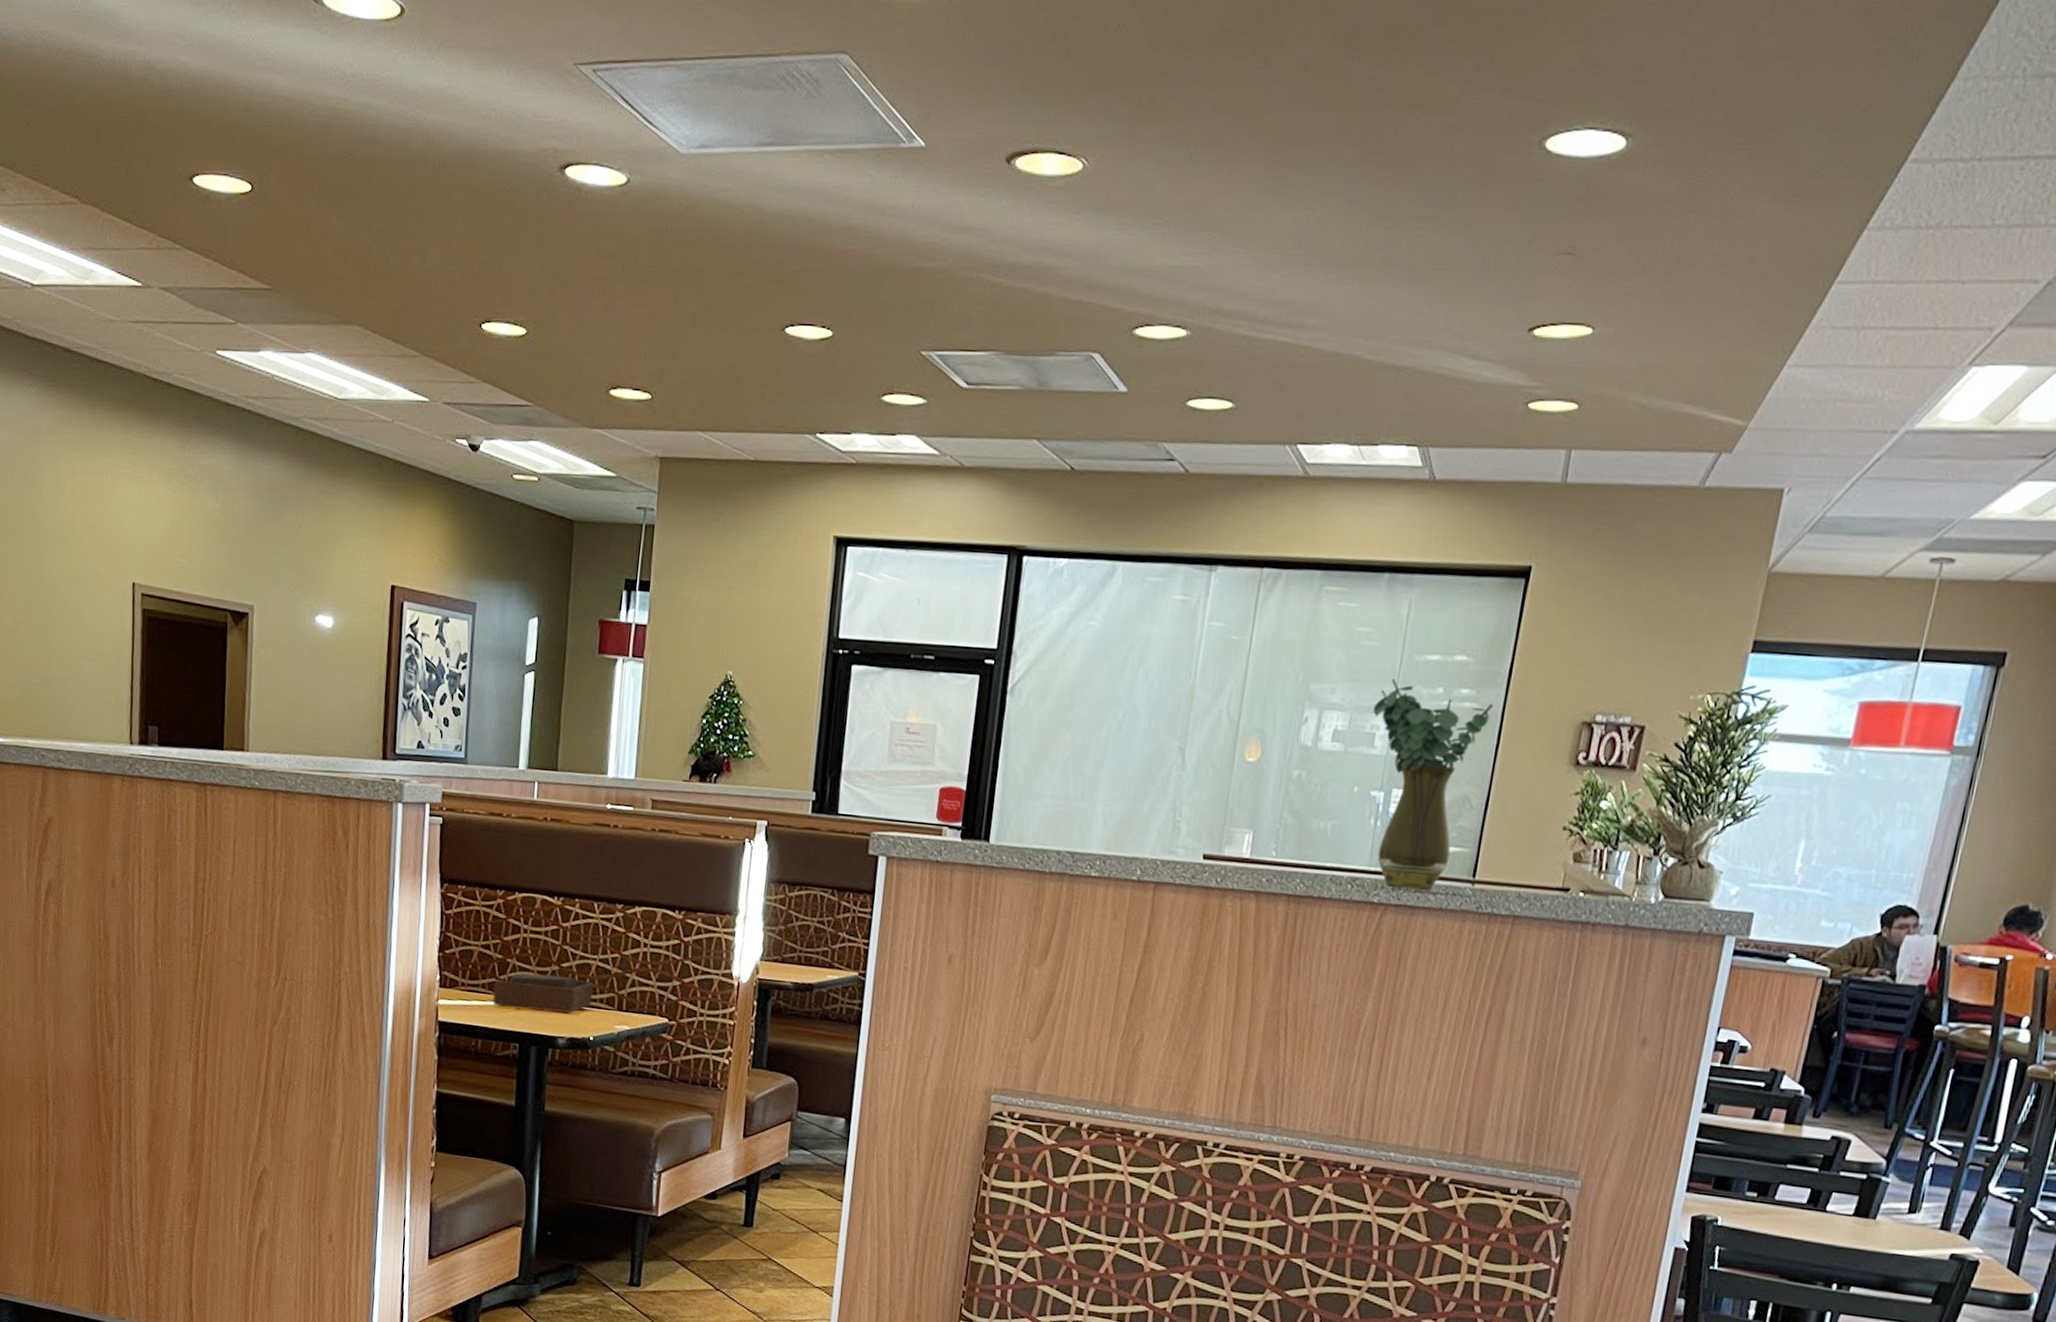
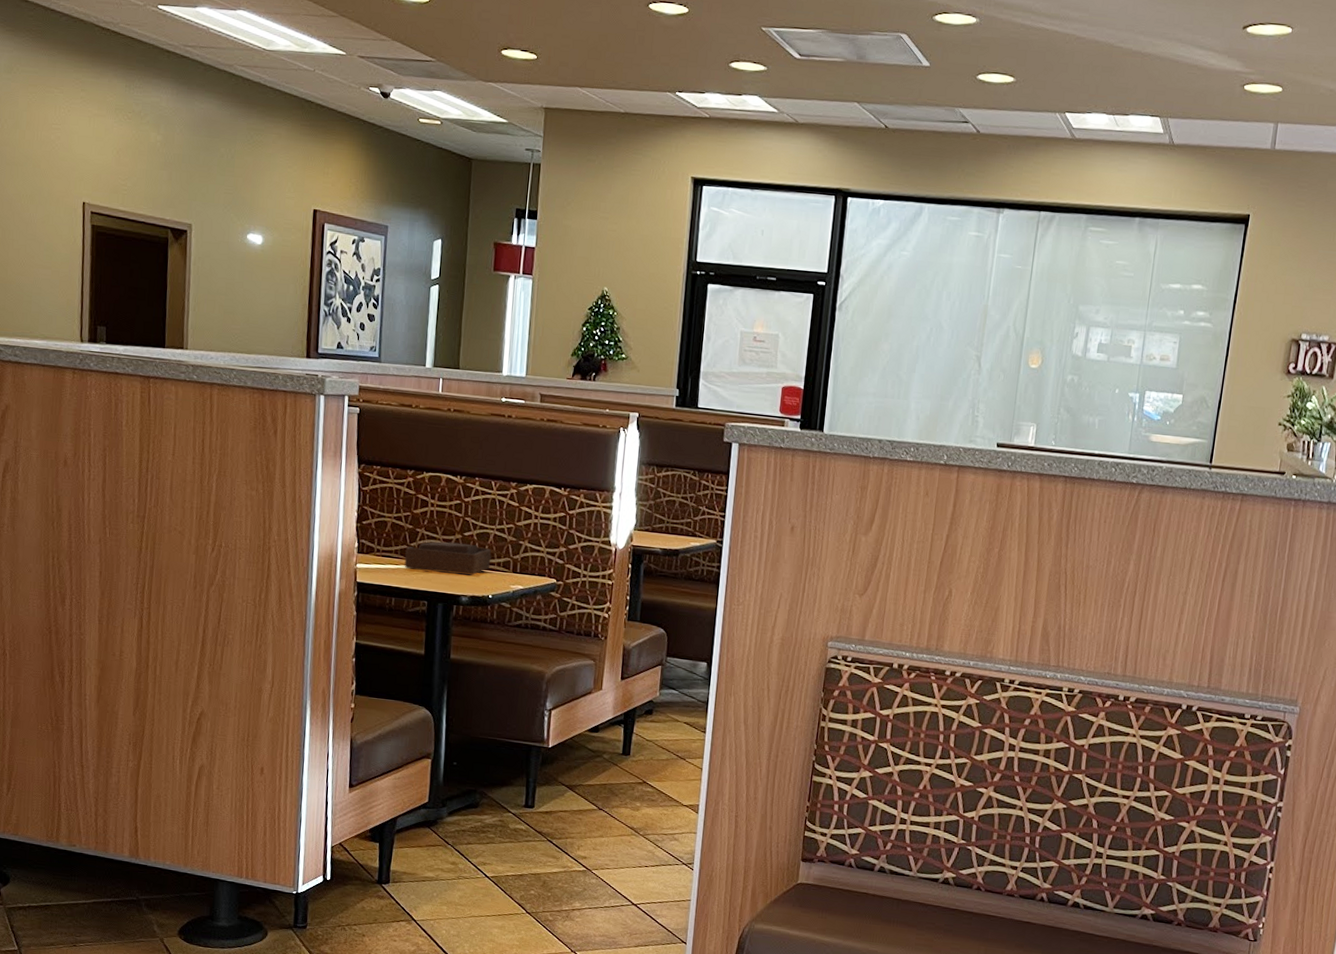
vase: present [1373,678,1493,892] -> none [1129,302,1223,474]

